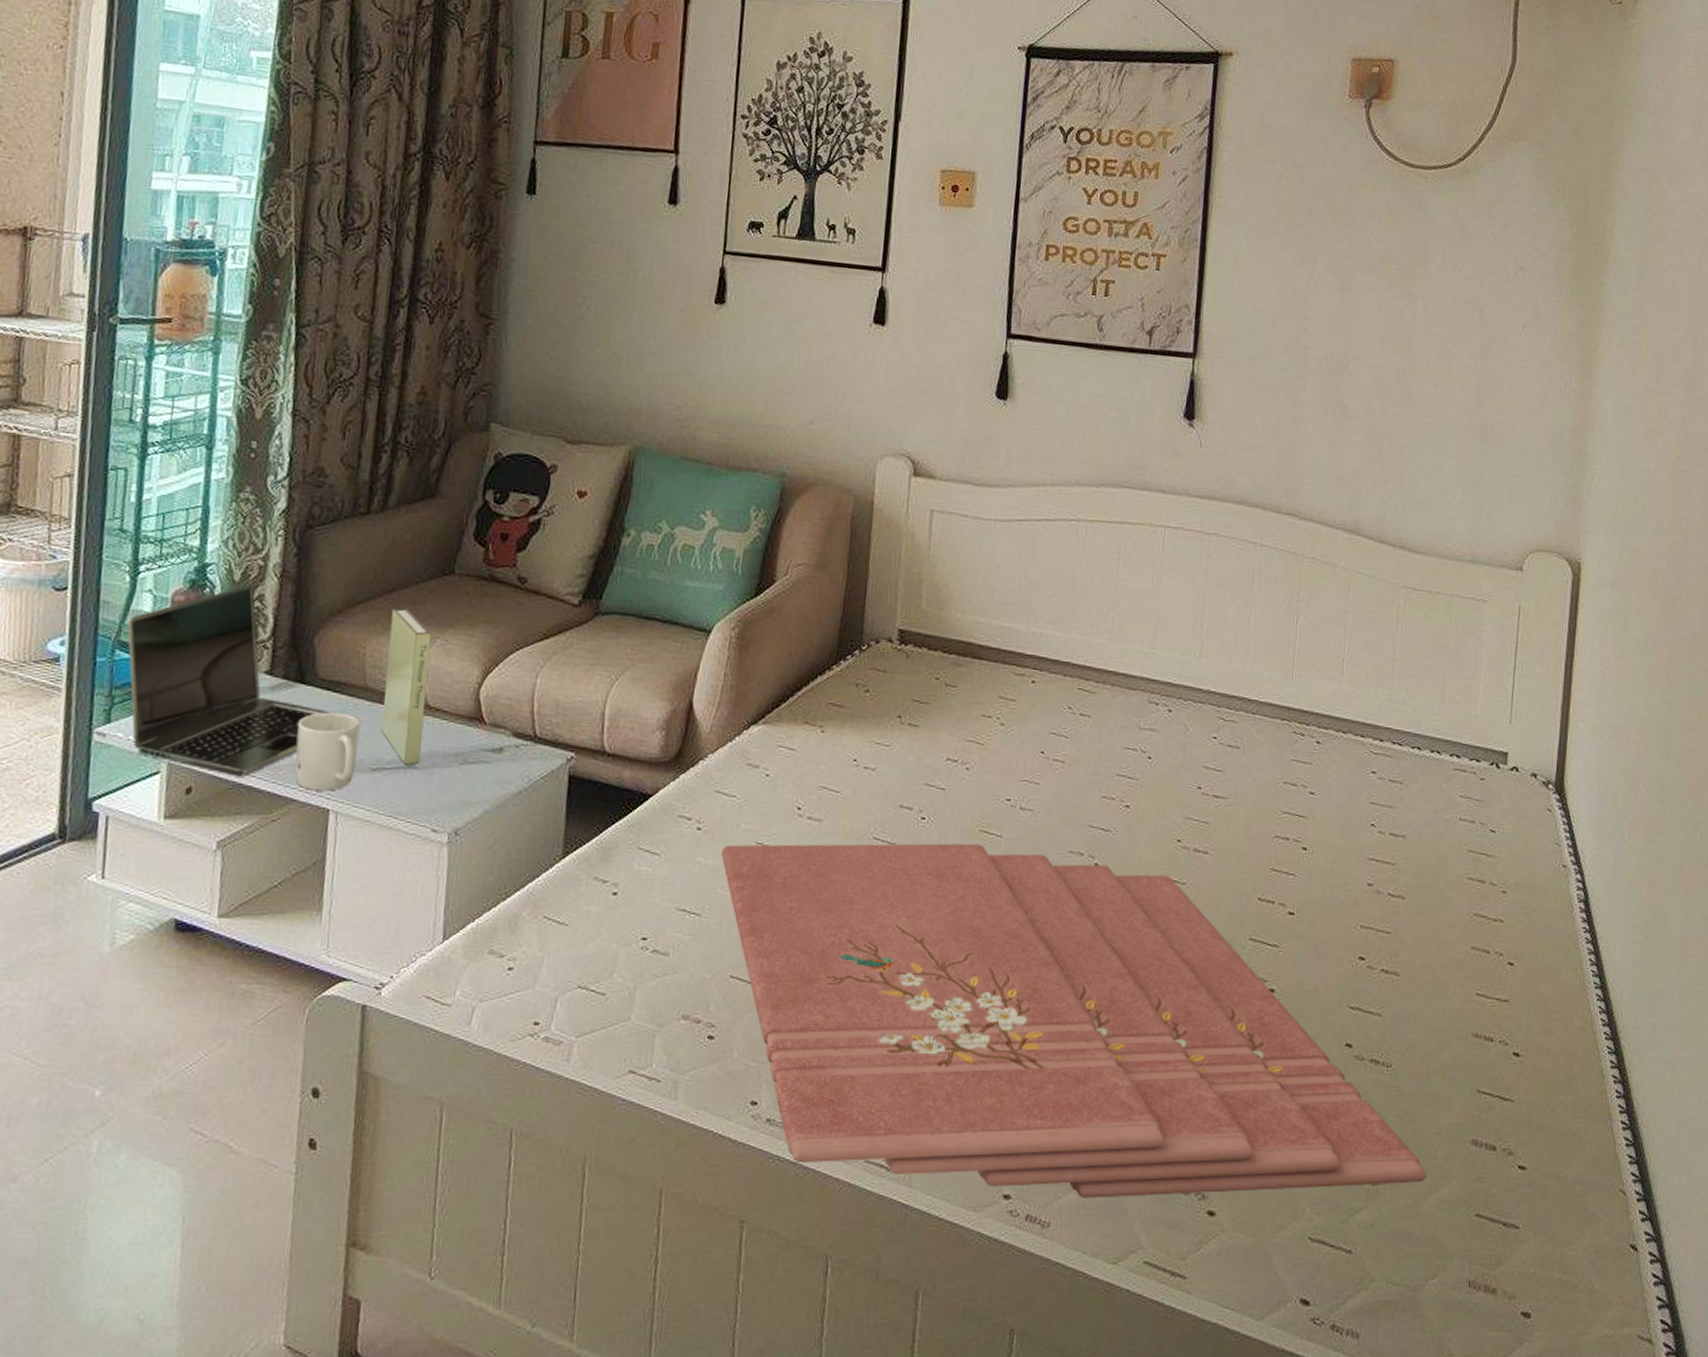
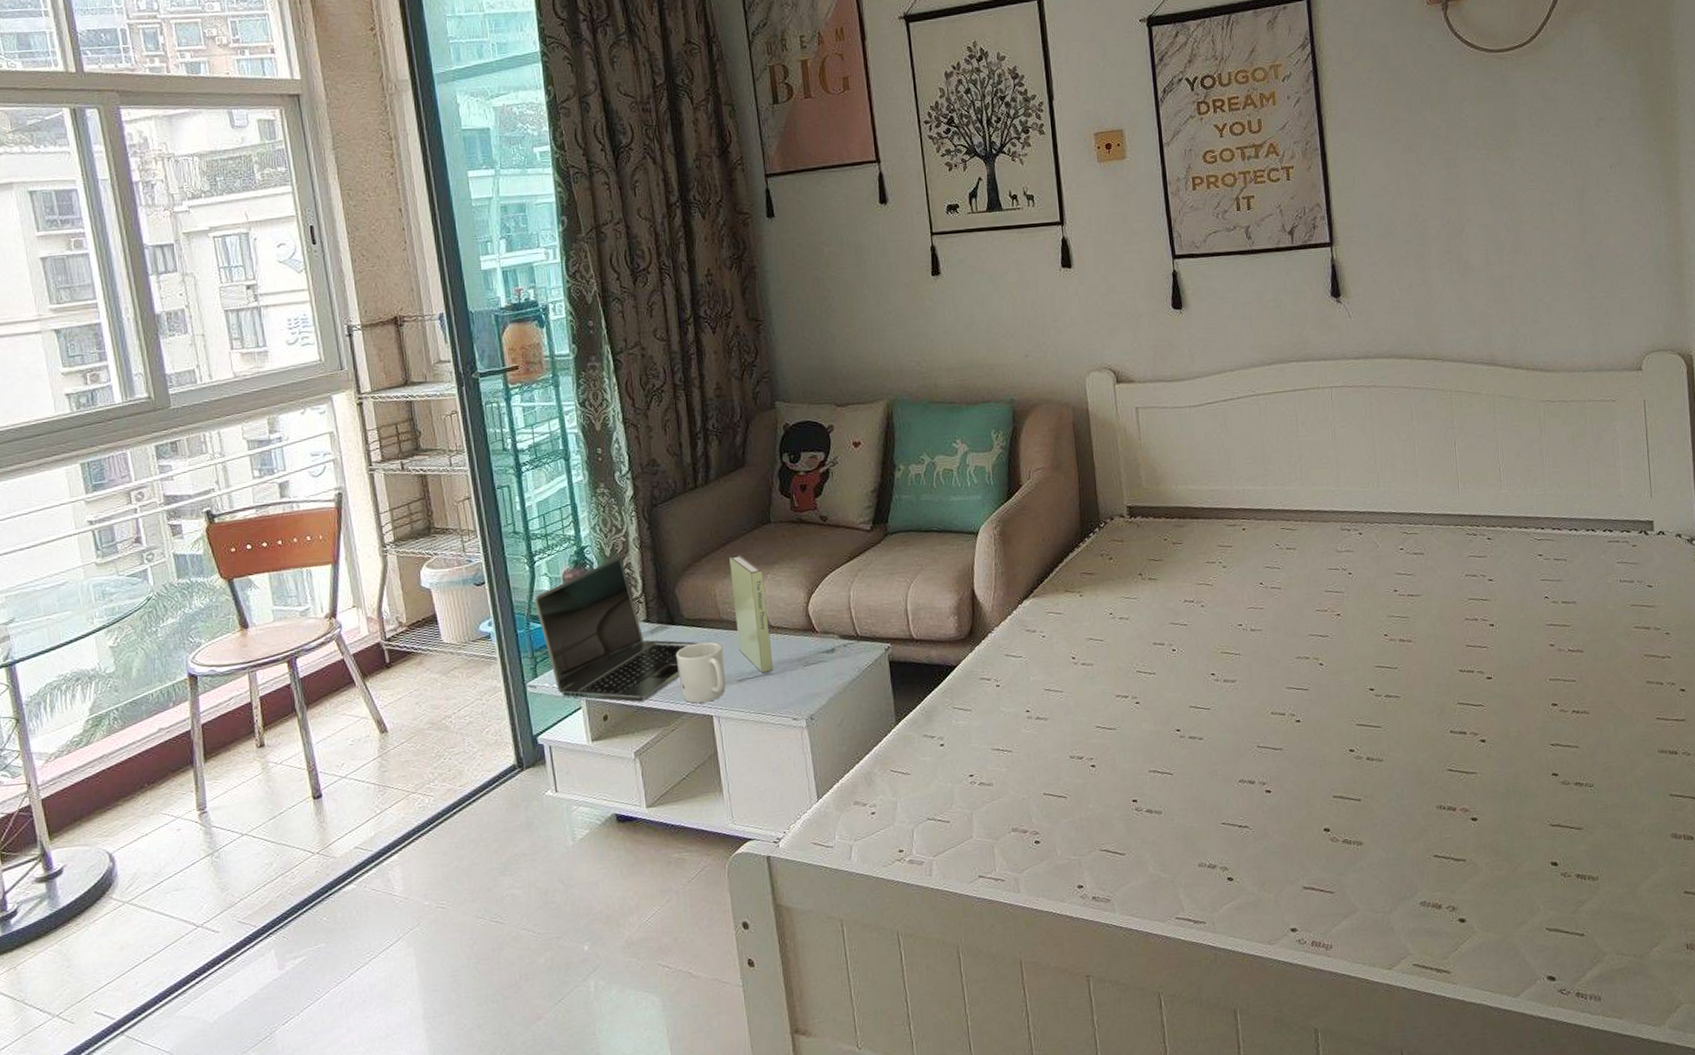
towel: present [720,843,1427,1198] -> none [1018,663,1638,926]

